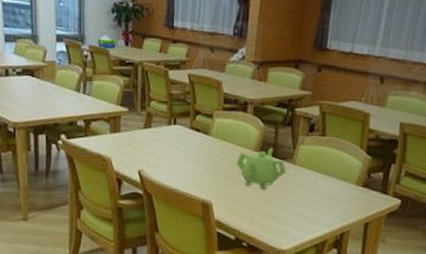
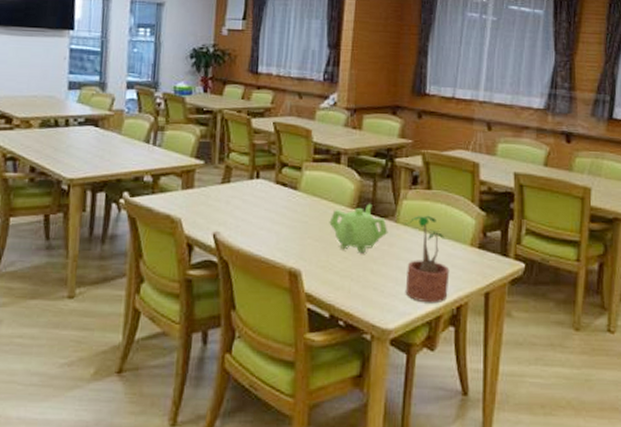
potted plant: none [298,158,337,231] -> present [402,215,450,304]

